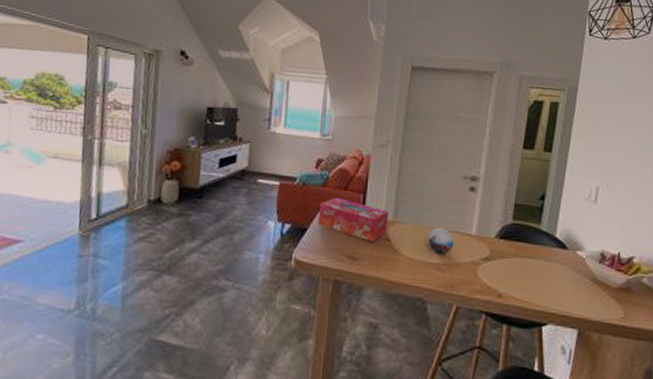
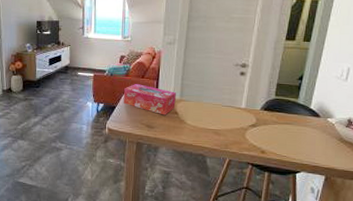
decorative orb: present [429,227,454,254] -> none [207,103,227,123]

